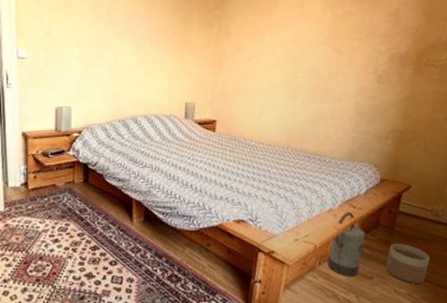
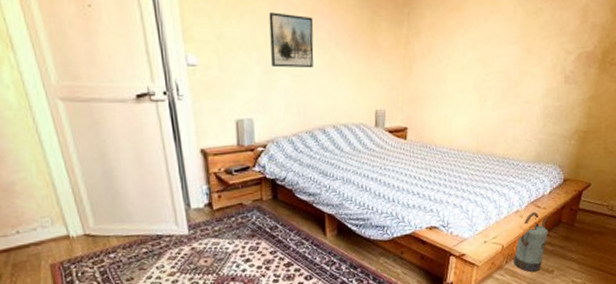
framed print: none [92,14,131,63] -> present [268,12,314,68]
planter: present [385,243,430,283] -> none [565,238,604,273]

